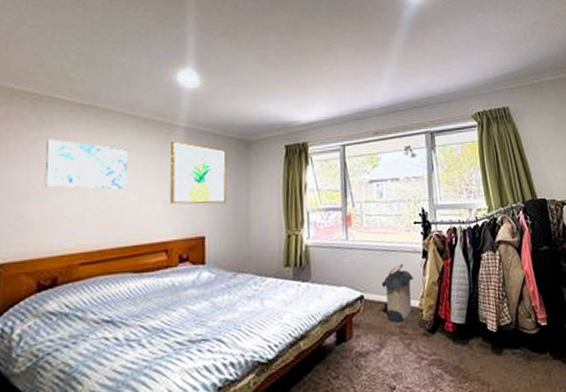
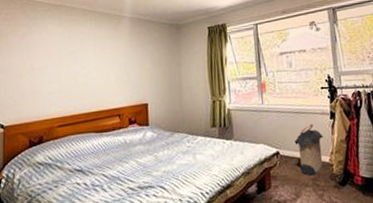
wall art: present [46,139,128,189] -> none [33,32,89,68]
wall art: present [170,140,227,205] -> none [119,28,164,79]

